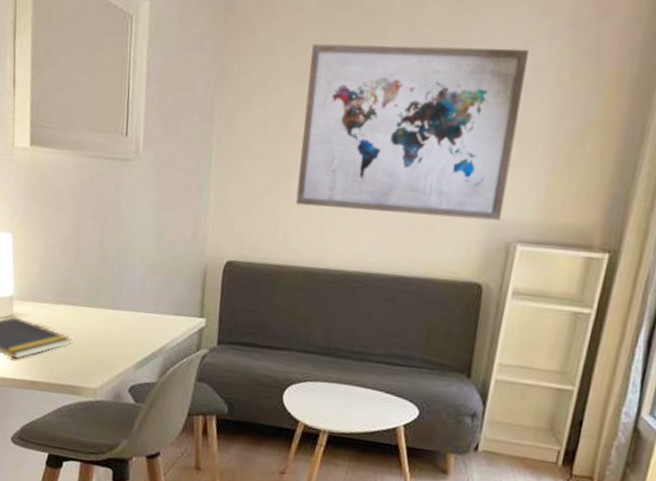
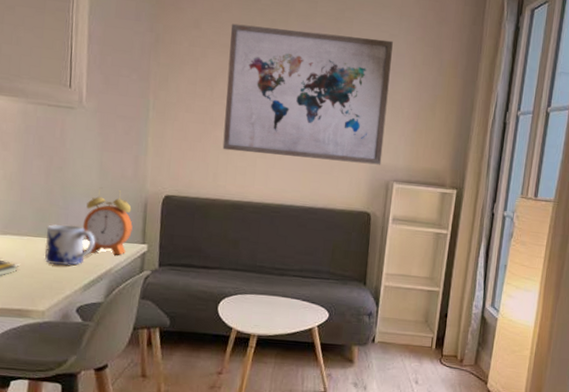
mug: none [98,293,150,340] -> present [45,224,95,266]
alarm clock: none [137,252,190,330] -> present [82,187,133,256]

